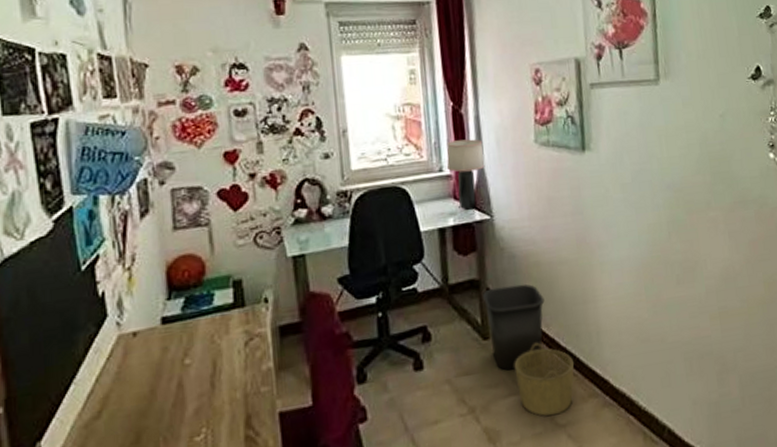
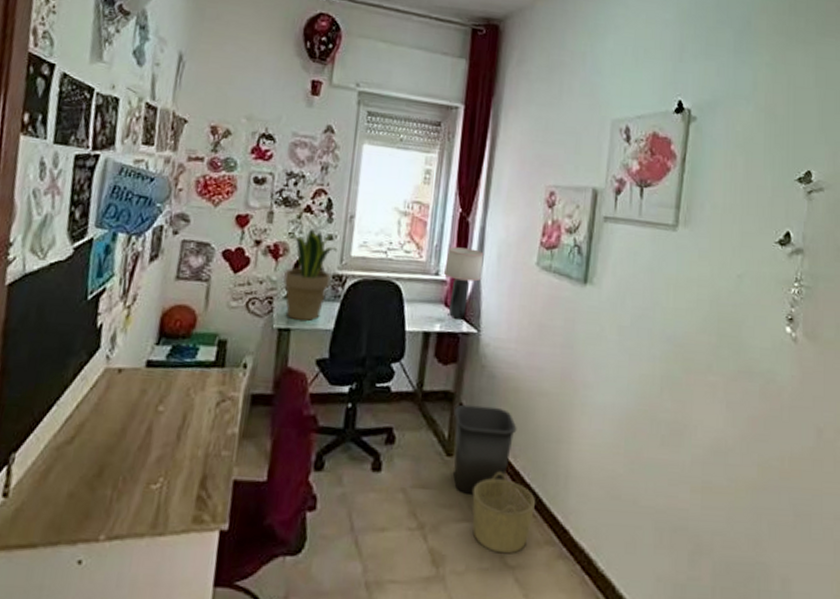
potted plant: none [284,151,337,245] -> present [283,229,338,322]

